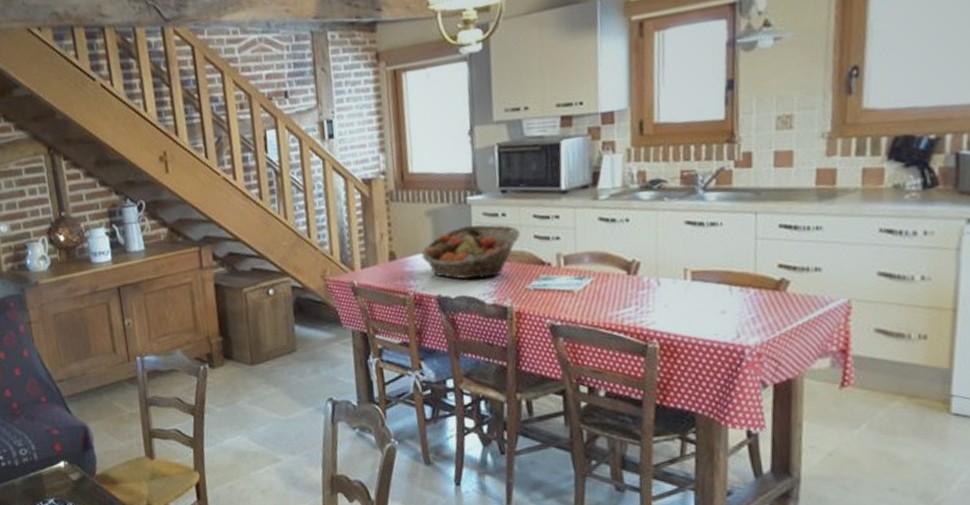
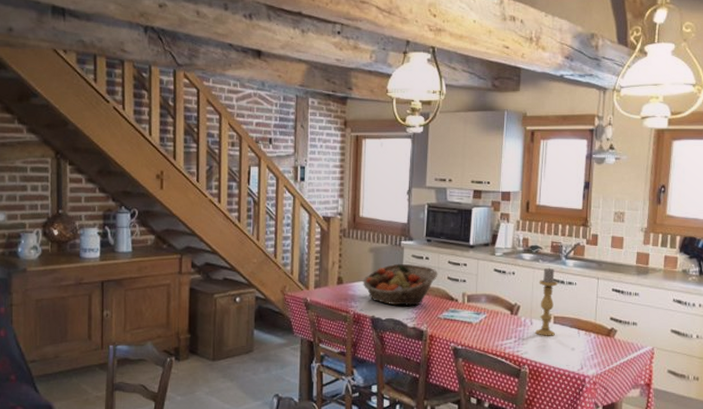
candle holder: none [665,206,695,299] -> present [535,267,558,336]

